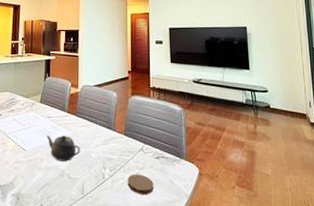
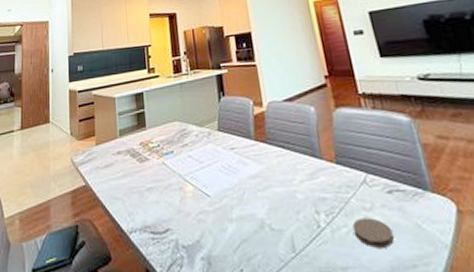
teapot: present [46,135,81,161] -> none [233,171,281,208]

